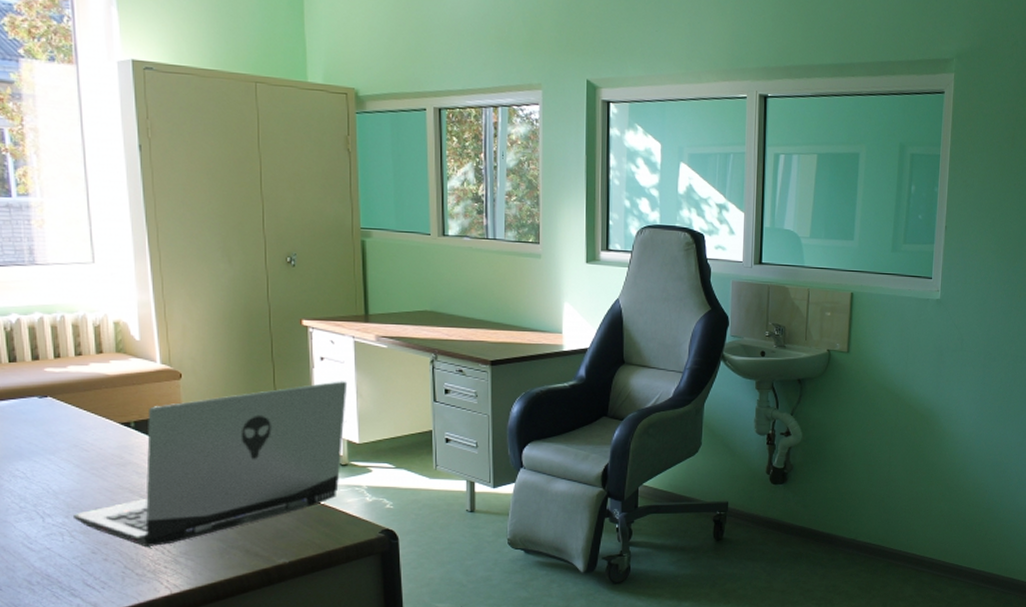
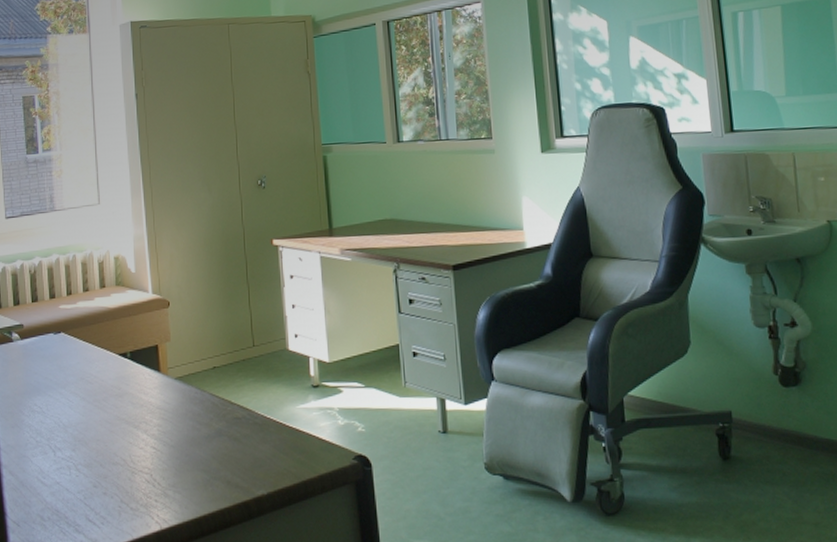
laptop computer: present [74,381,348,548] -> none [79,298,316,480]

